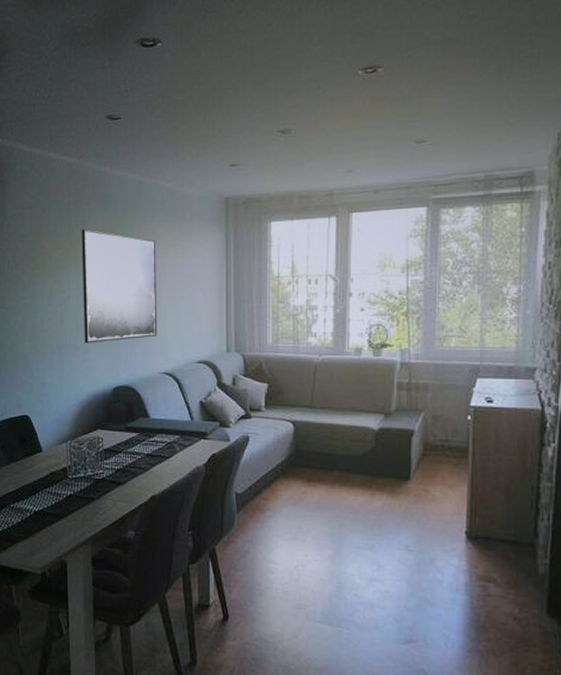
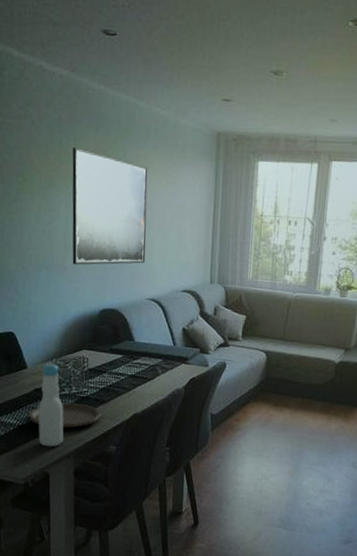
plate: none [45,485,118,513] -> present [29,402,101,428]
bottle: none [55,445,80,534] -> present [38,363,64,447]

